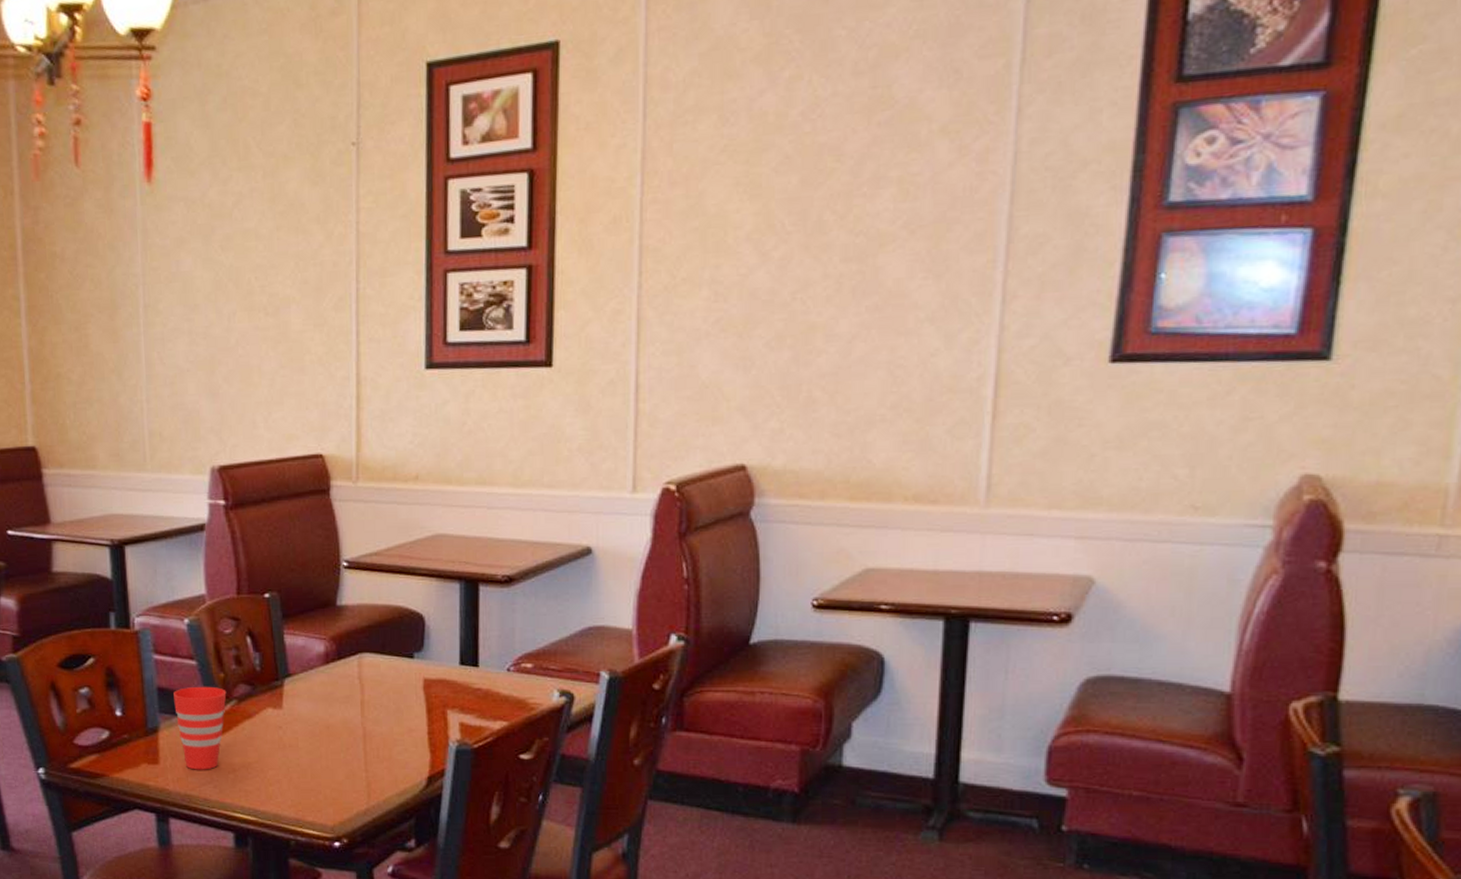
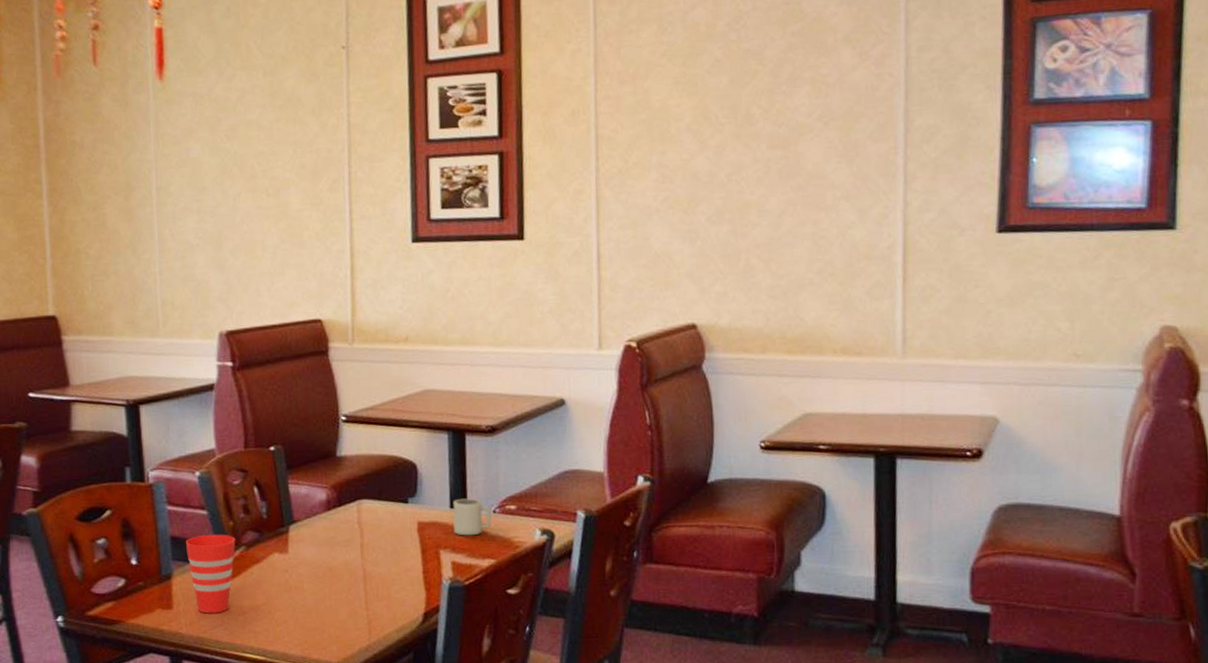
cup: none [462,654,505,695] -> present [452,498,492,536]

